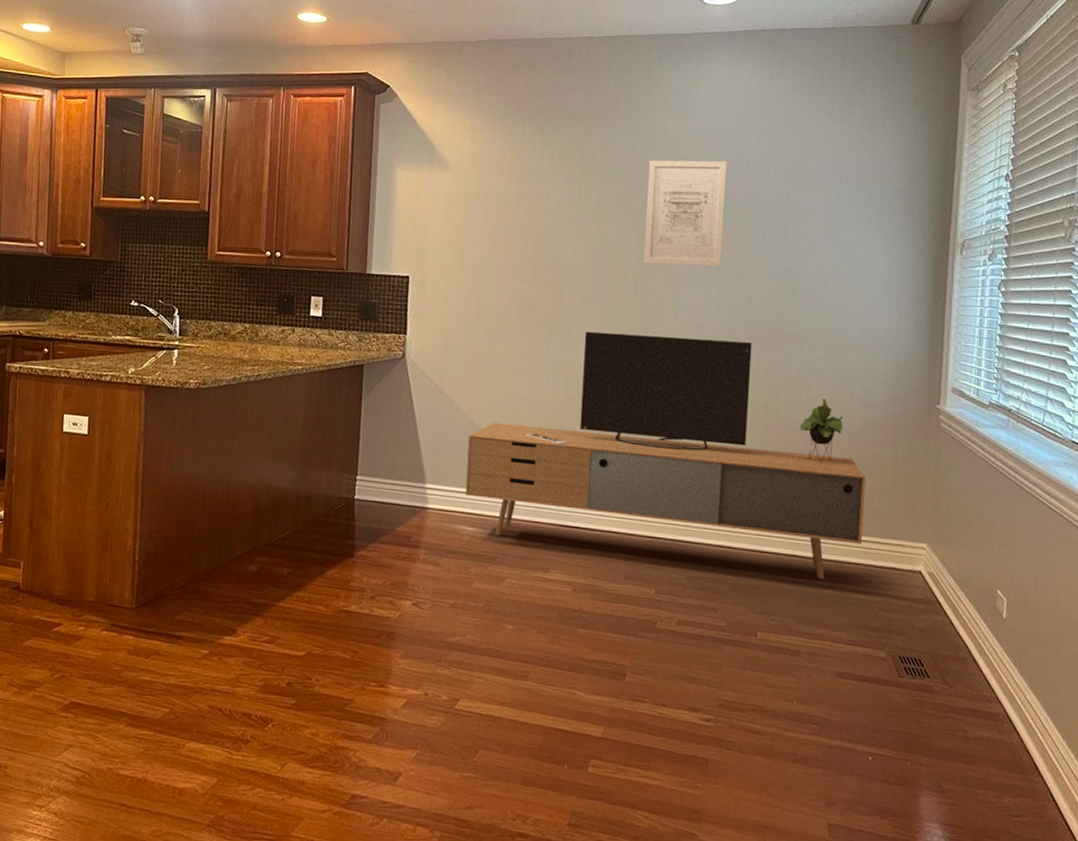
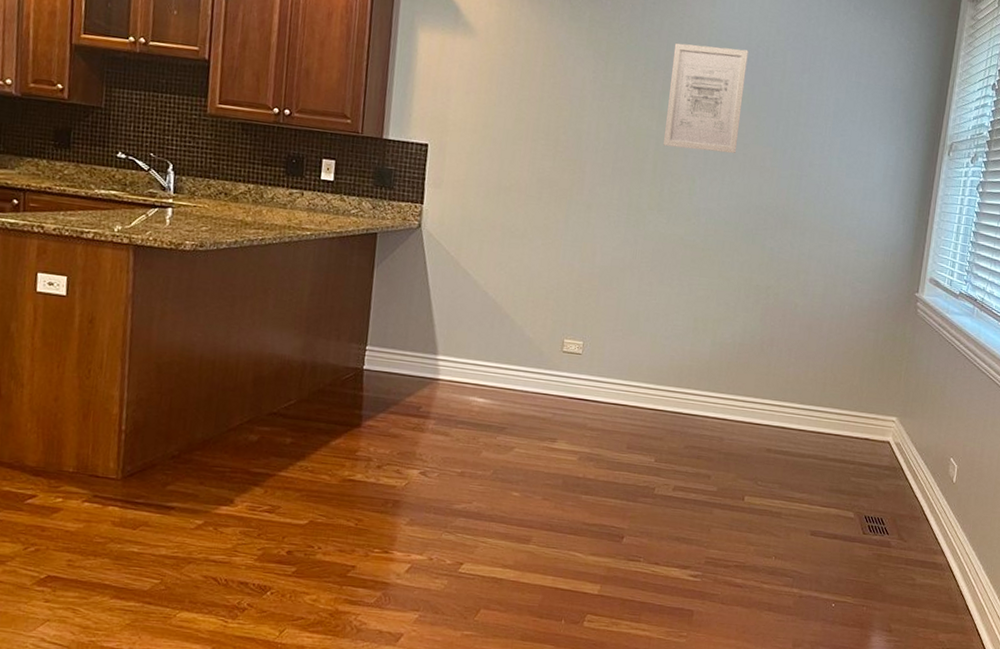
media console: present [465,331,867,580] -> none [477,209,851,450]

